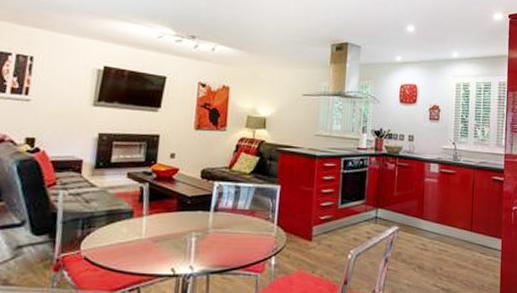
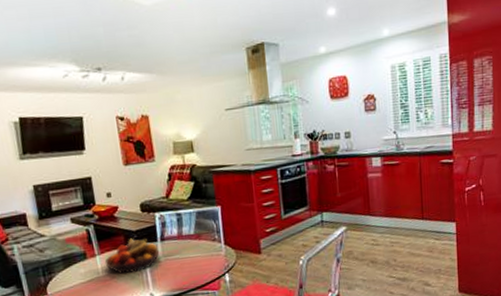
fruit bowl: none [150,203,210,241] -> present [104,238,160,274]

